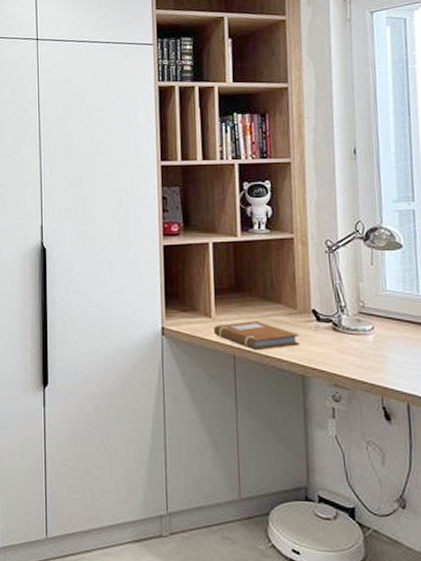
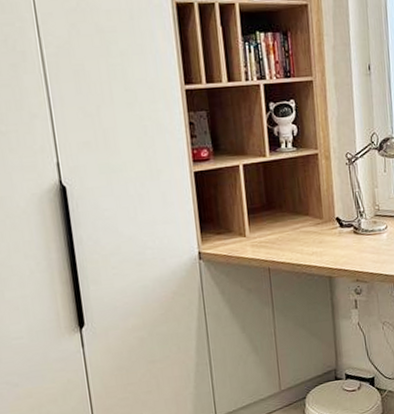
notebook: present [213,320,300,351] -> none [248,233,326,261]

